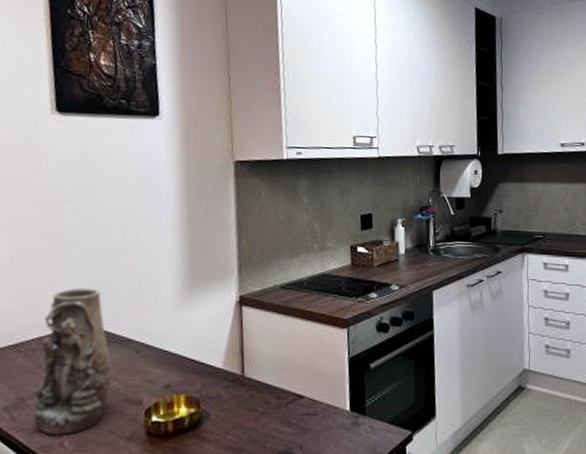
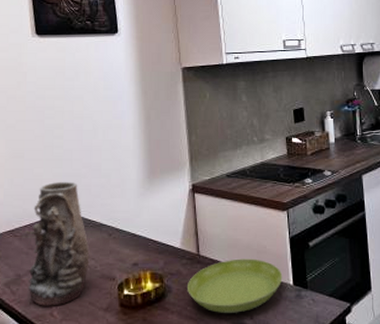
saucer: none [228,381,339,442] -> present [188,258,283,313]

